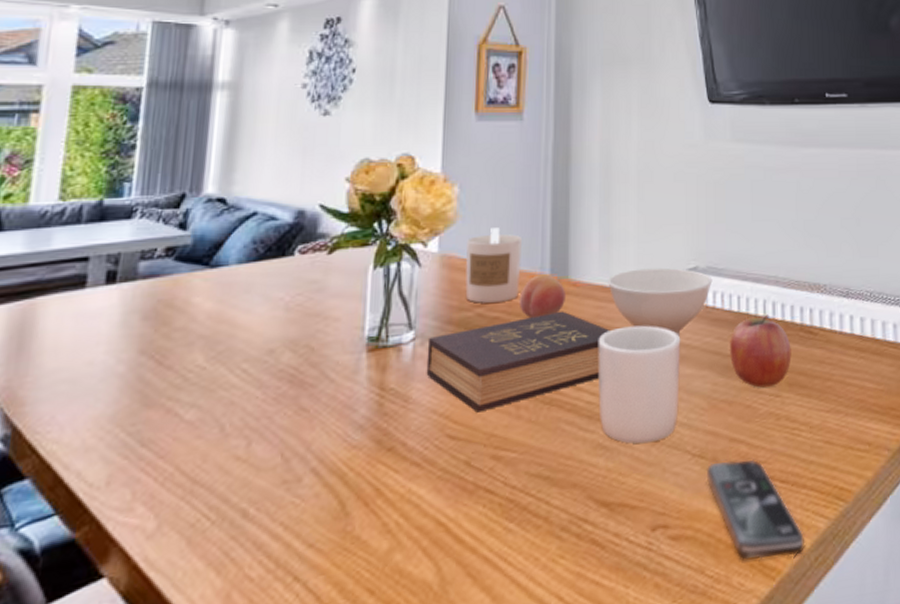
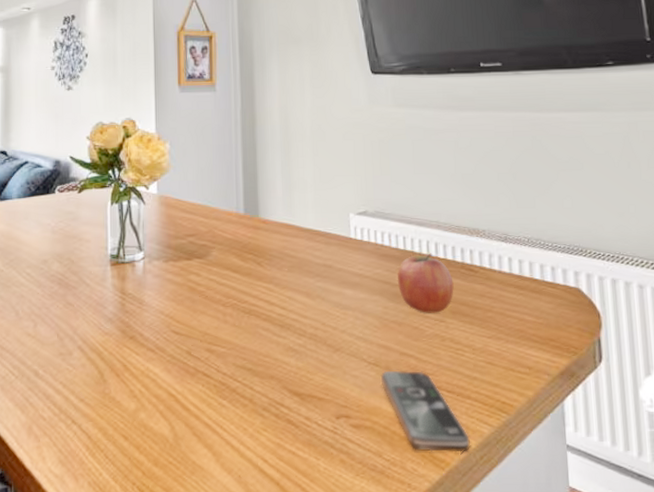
hardback book: present [426,311,610,413] -> none [153,242,295,316]
candle: present [465,228,523,303] -> none [178,176,221,234]
fruit: present [519,274,565,319] -> none [220,213,257,247]
mug: present [598,325,681,444] -> none [285,257,355,350]
bowl: present [608,267,713,337] -> none [291,211,381,267]

